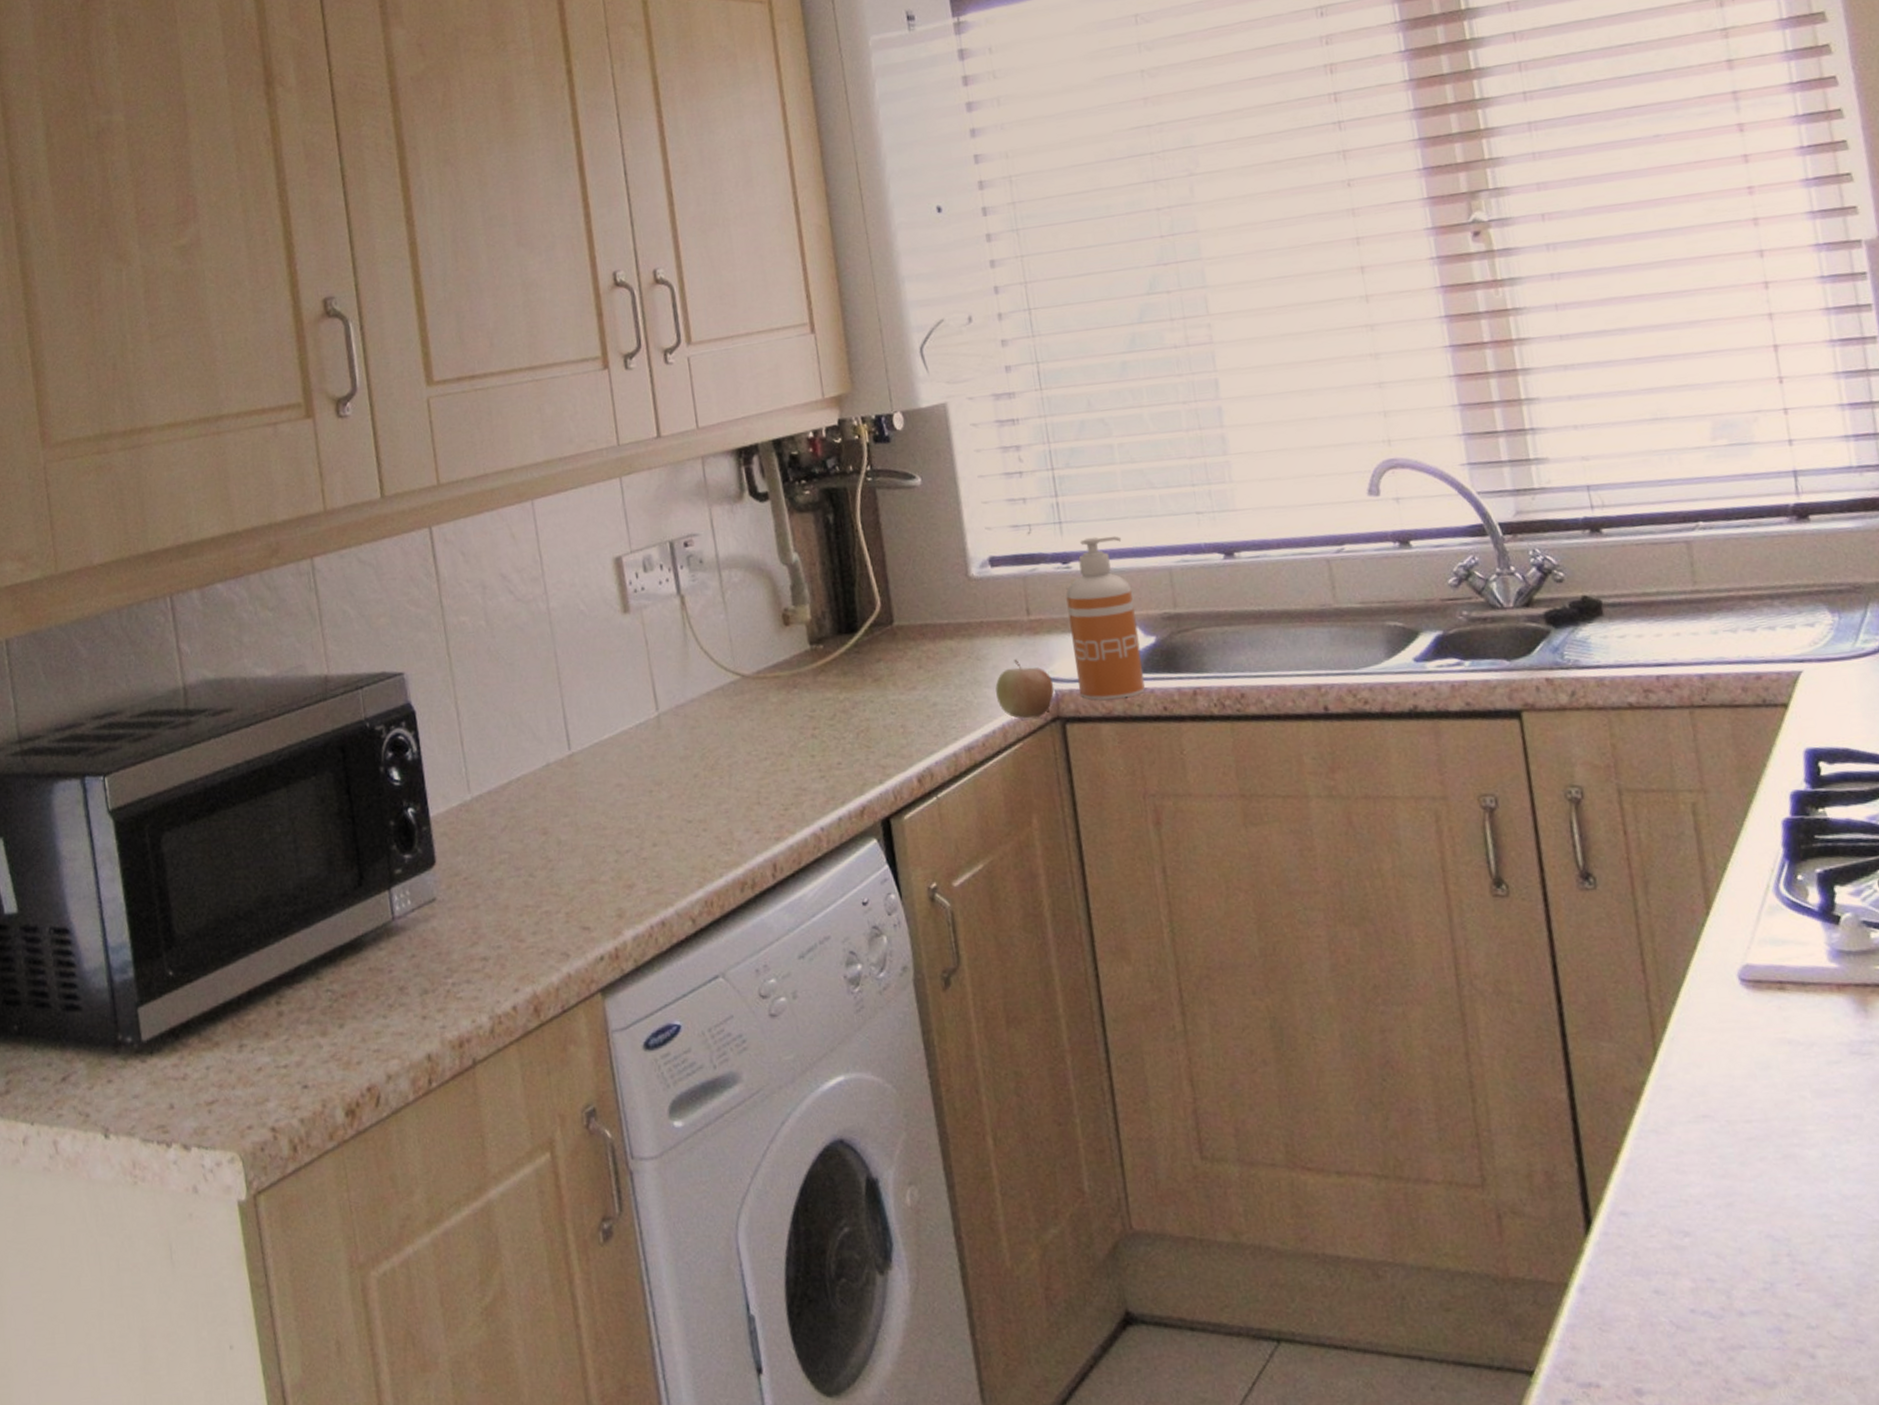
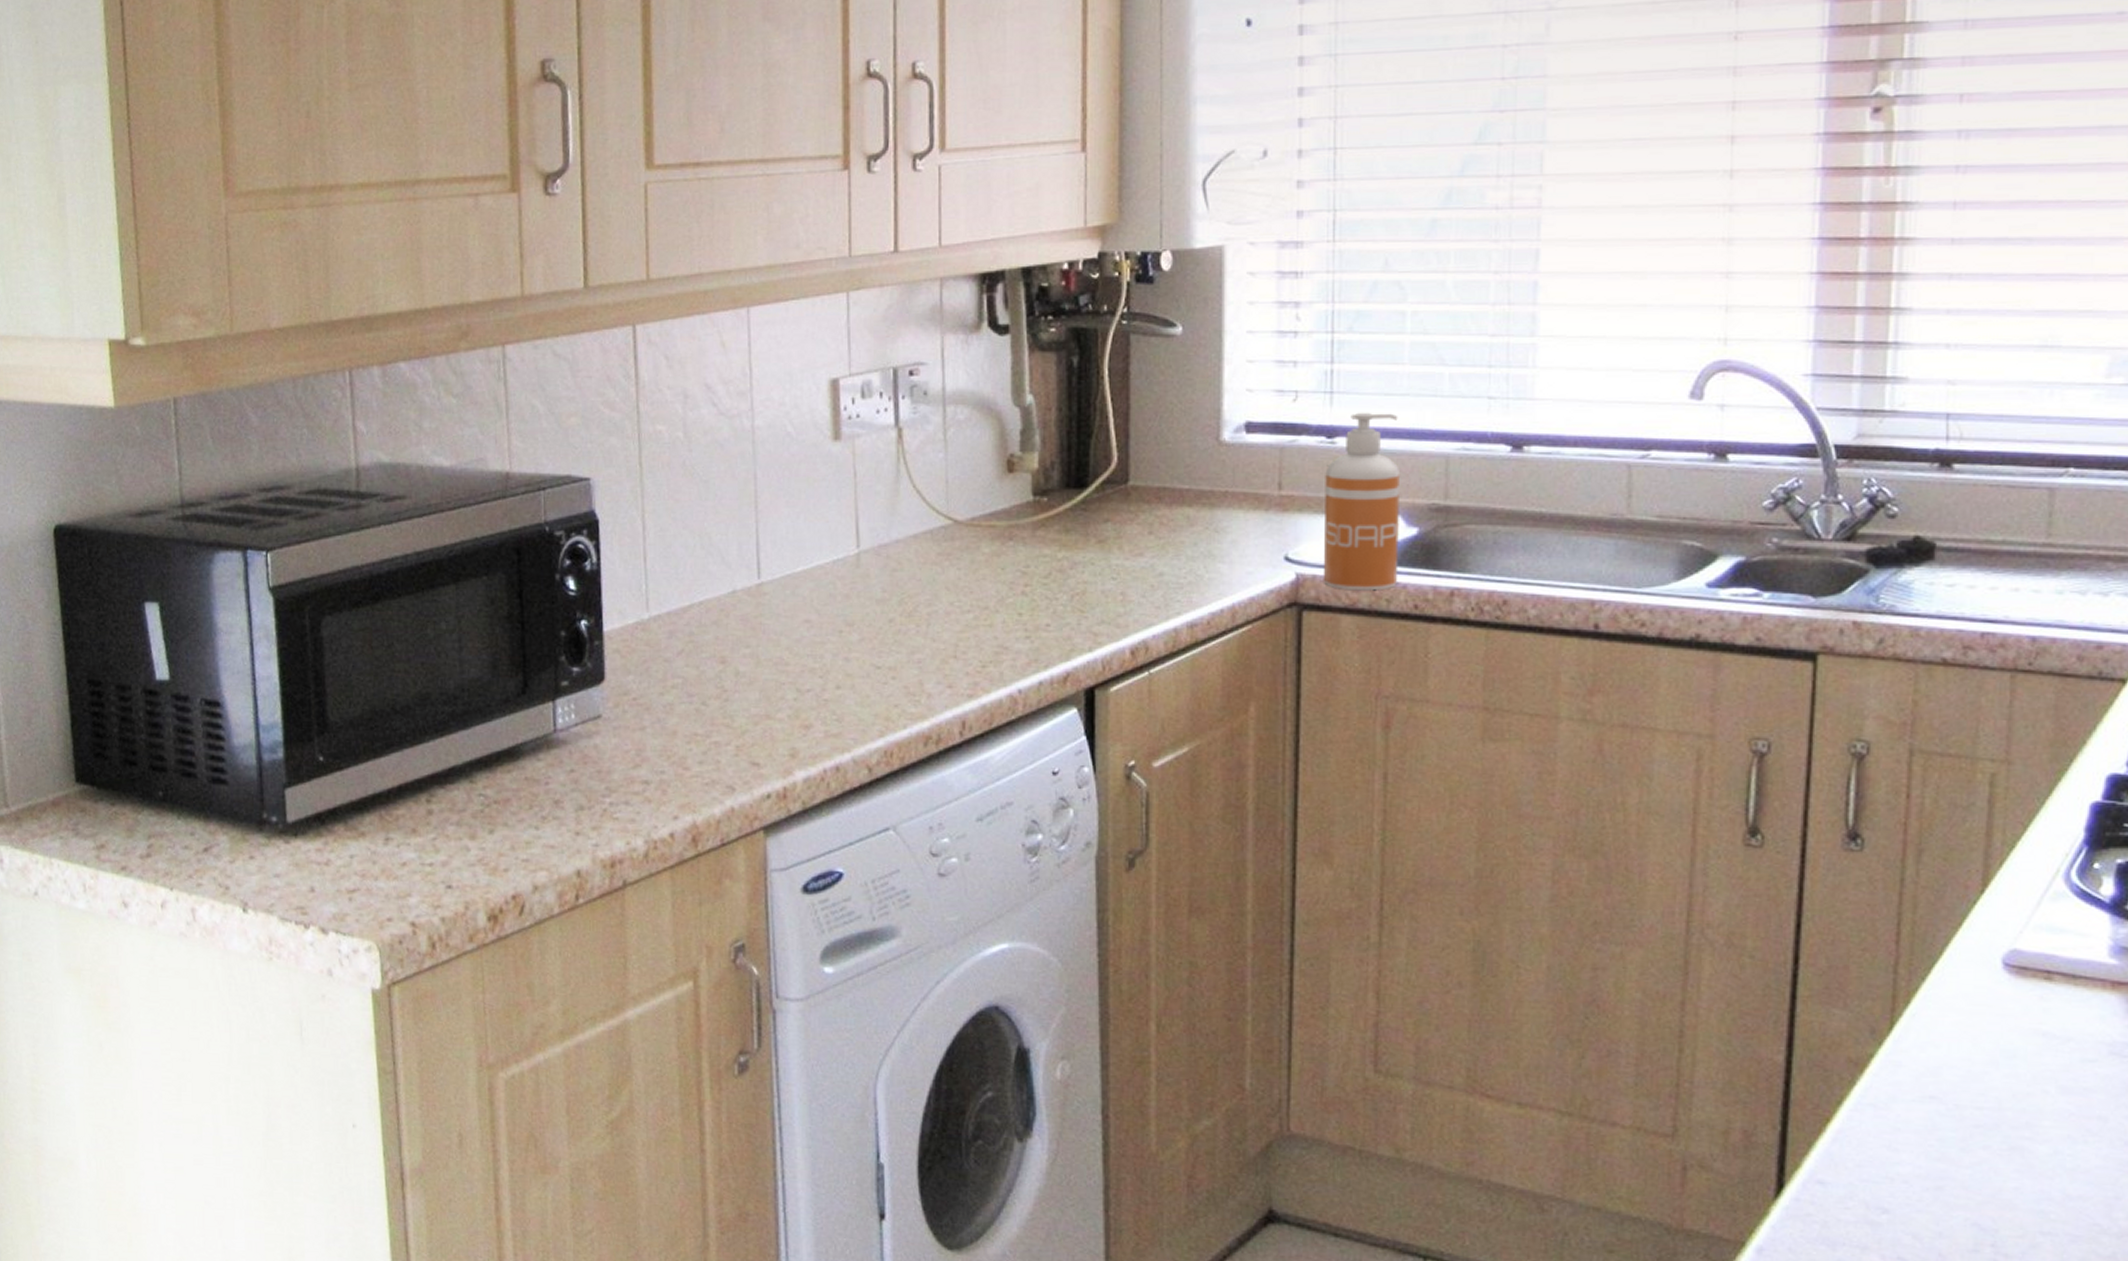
fruit: present [995,659,1055,719] -> none [1231,536,1296,601]

